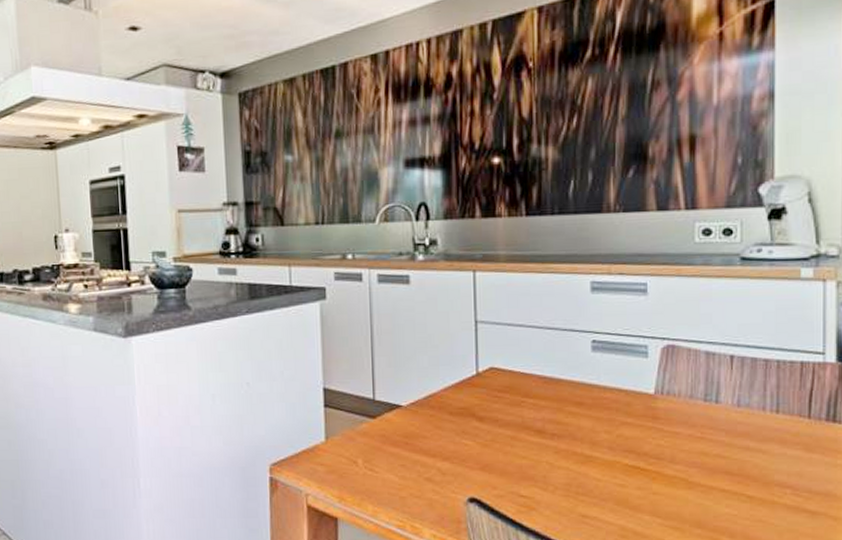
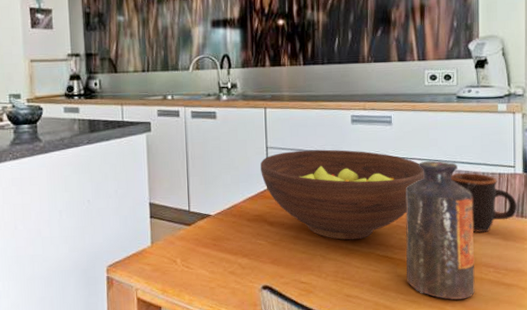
fruit bowl: none [467,325,693,444] -> present [260,149,424,240]
bottle: none [665,343,764,528] -> present [405,161,475,300]
mug: none [730,359,827,440] -> present [450,172,517,232]

